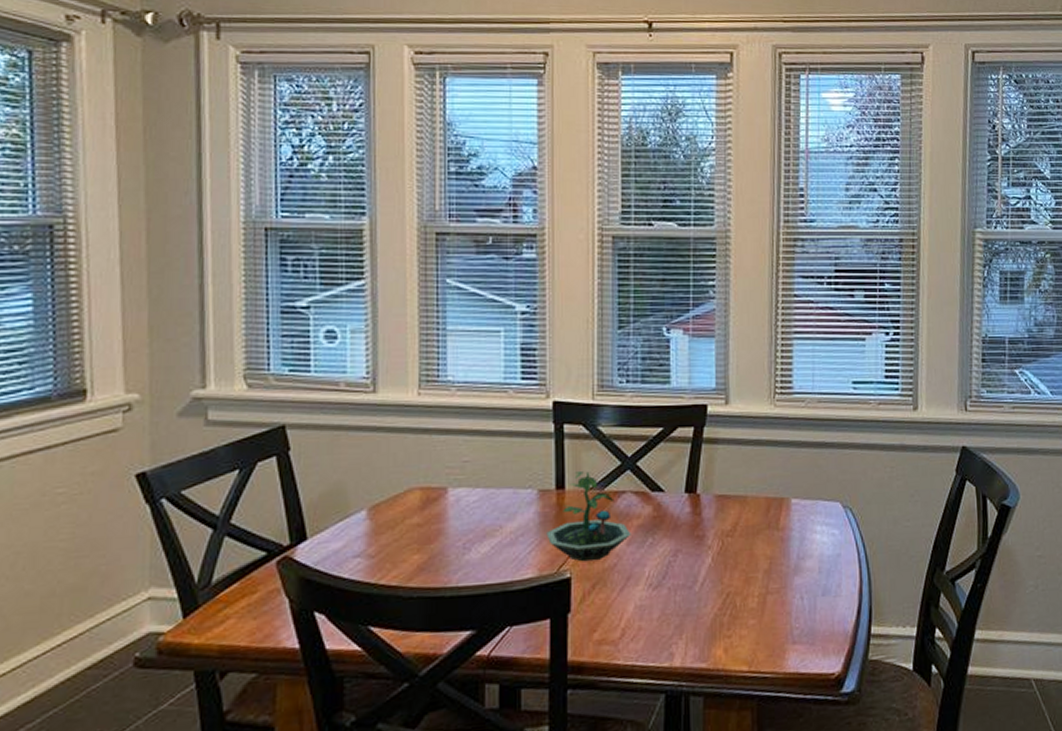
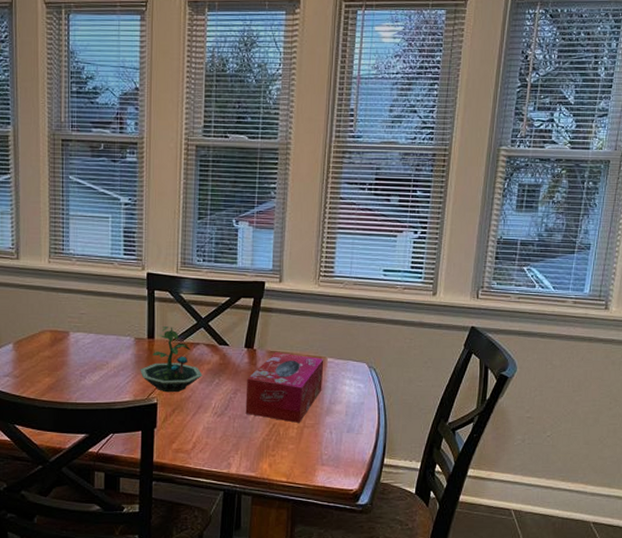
tissue box: none [689,496,788,589] -> present [245,352,324,423]

